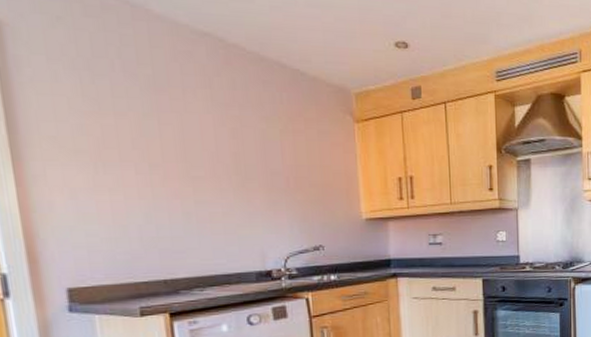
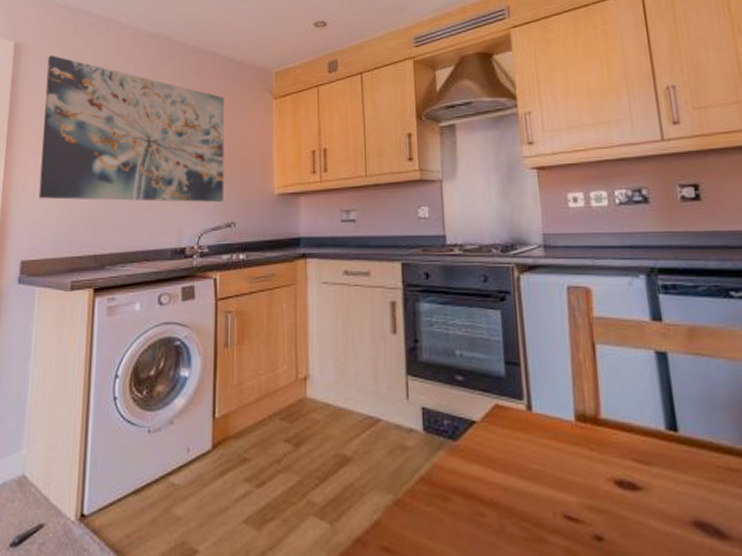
wall art: none [50,42,309,227] -> present [38,55,225,203]

